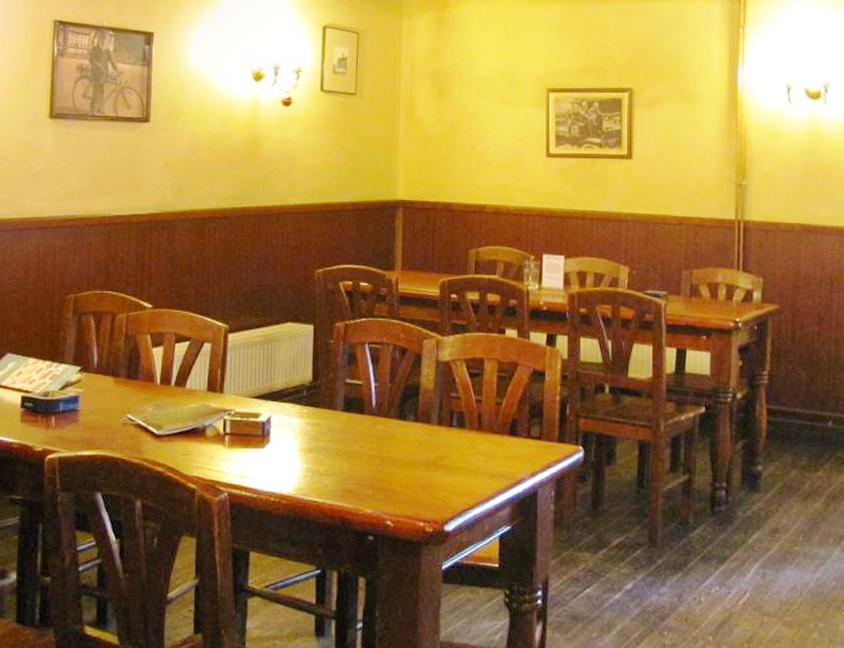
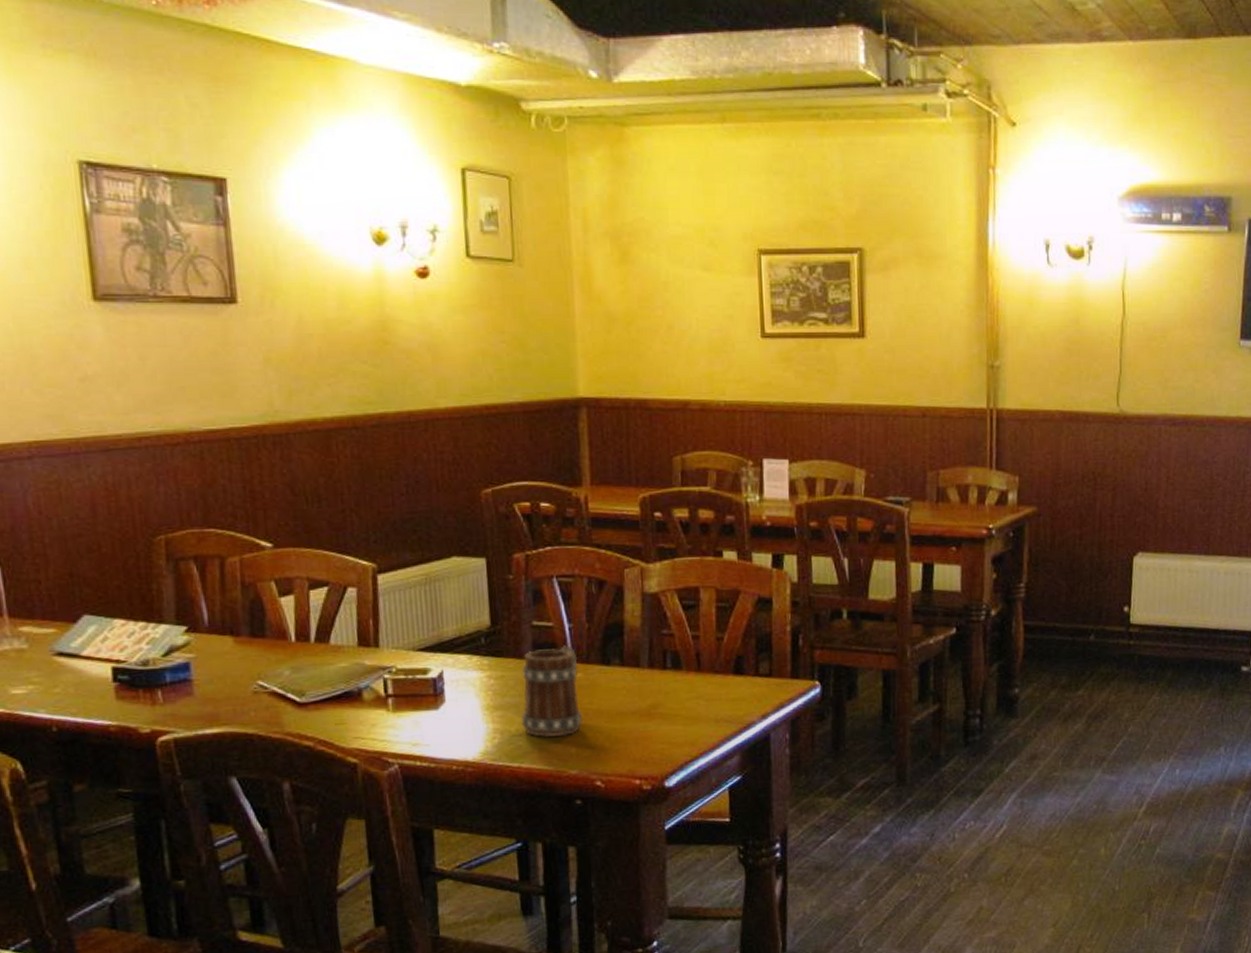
beer mug: none [329,401,380,478] -> present [520,645,582,737]

